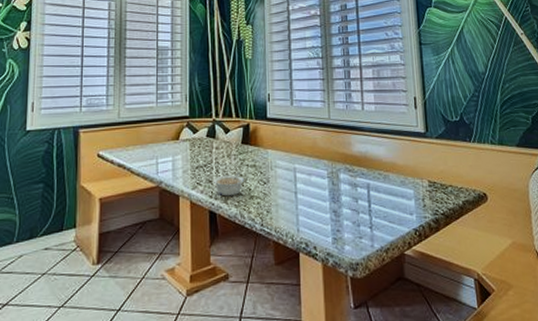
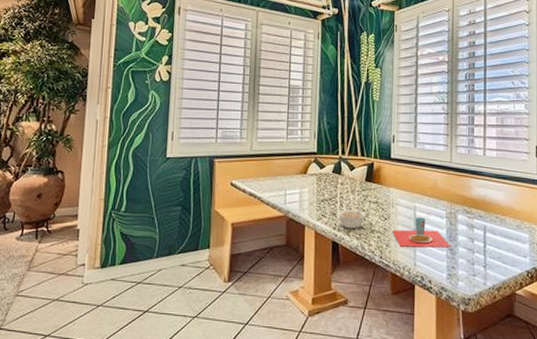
place setting: none [273,179,335,212] -> present [392,217,451,248]

